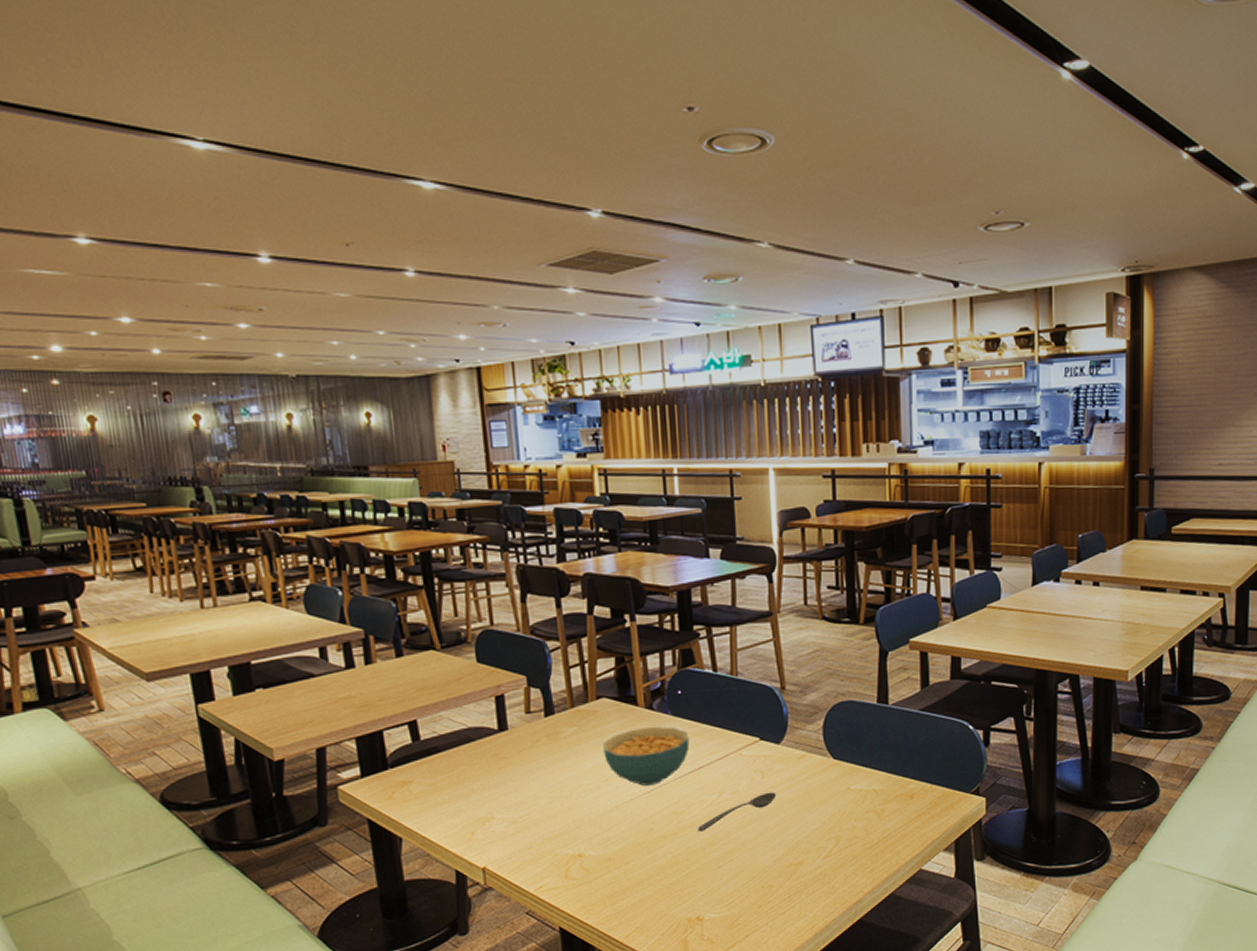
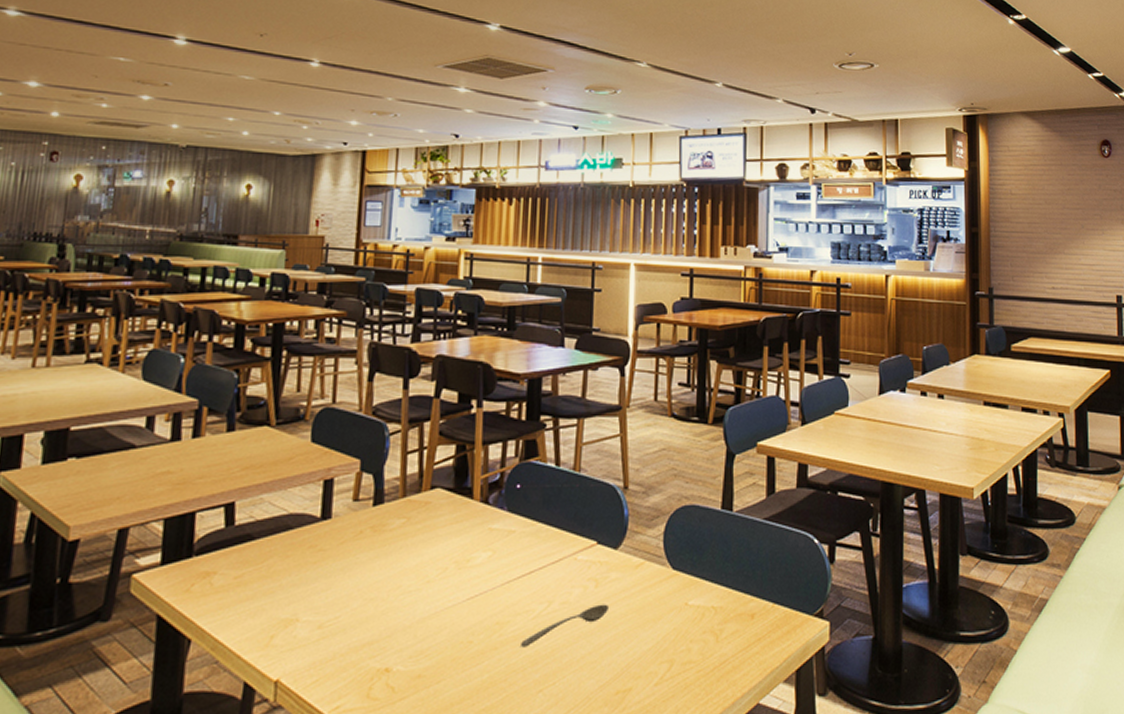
cereal bowl: present [603,726,690,786] -> none [430,522,523,590]

